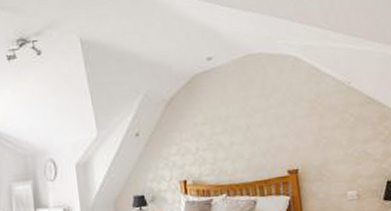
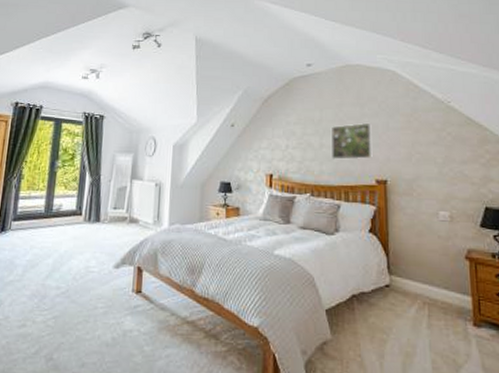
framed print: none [240,113,283,156] -> present [332,122,373,160]

